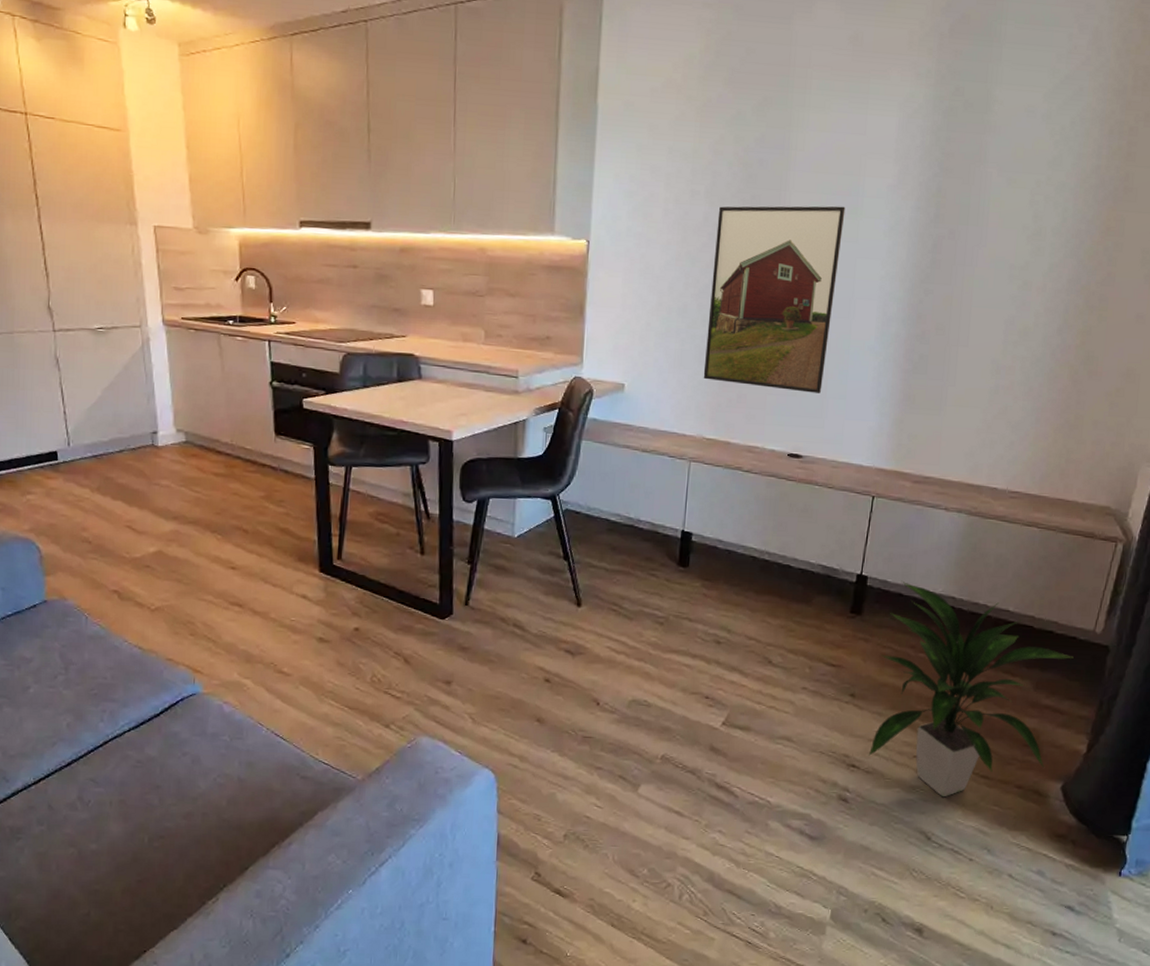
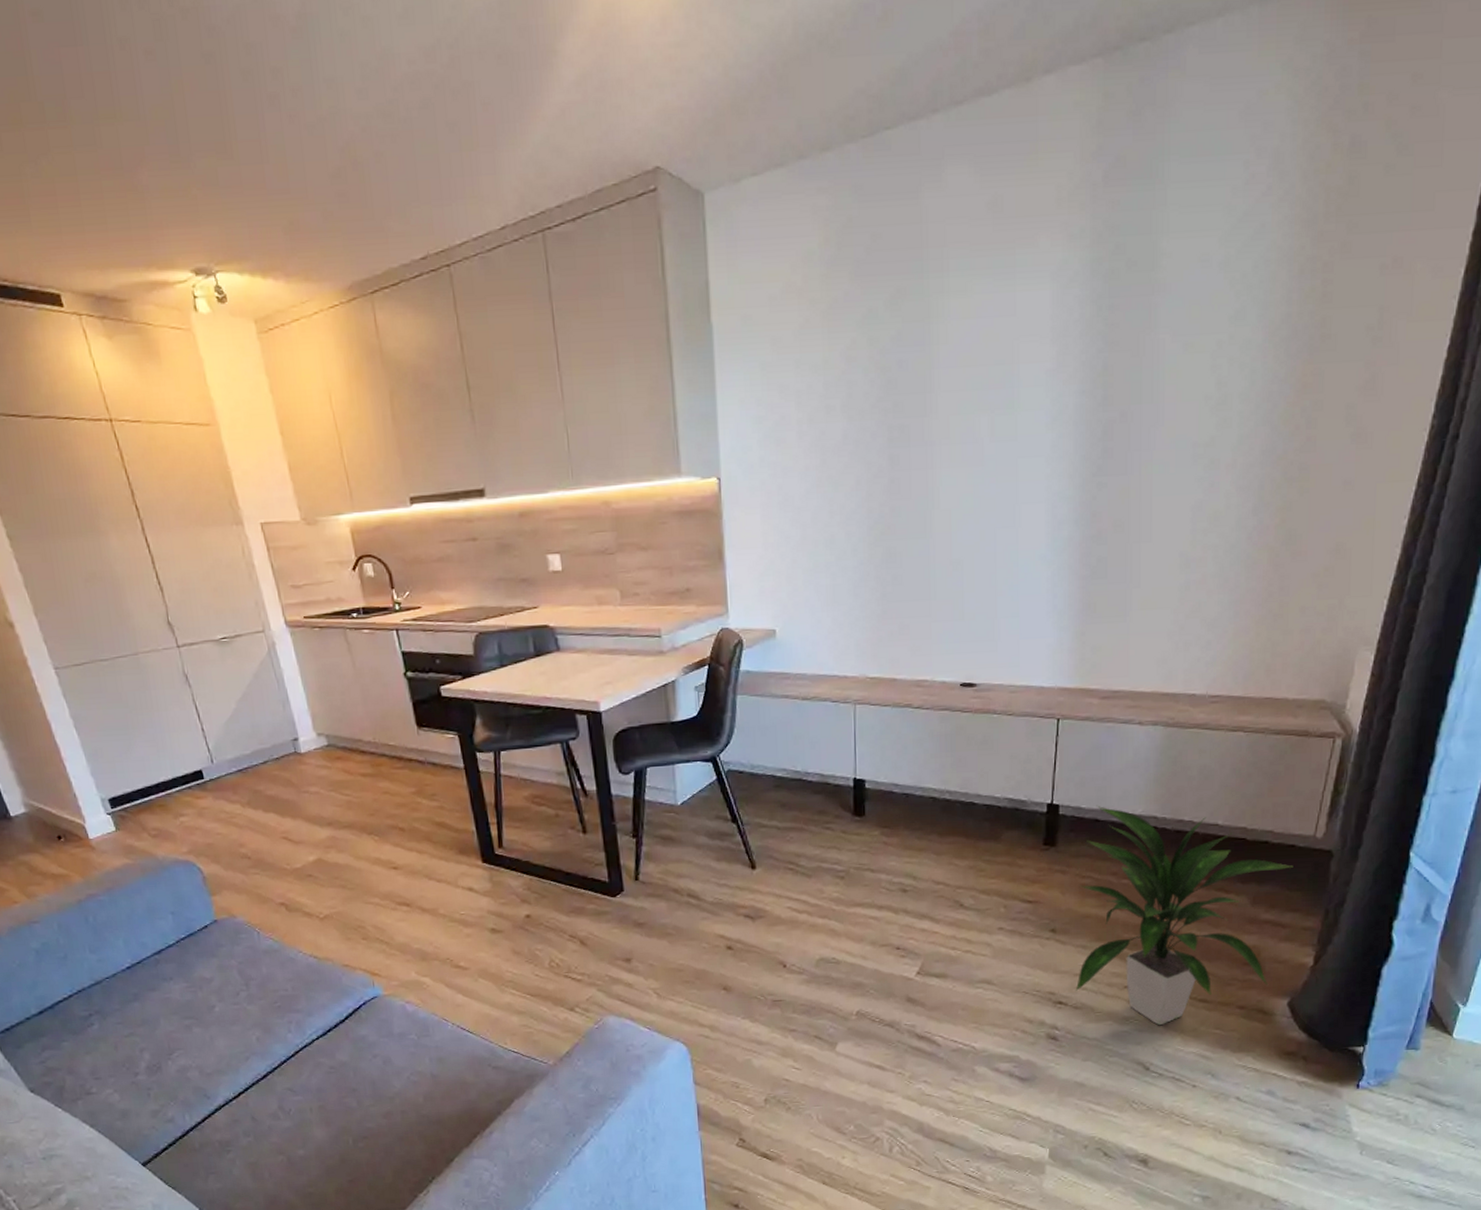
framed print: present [703,206,846,393] -> none [858,401,1000,615]

